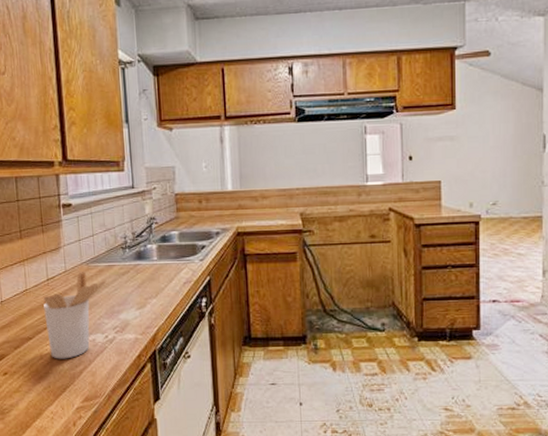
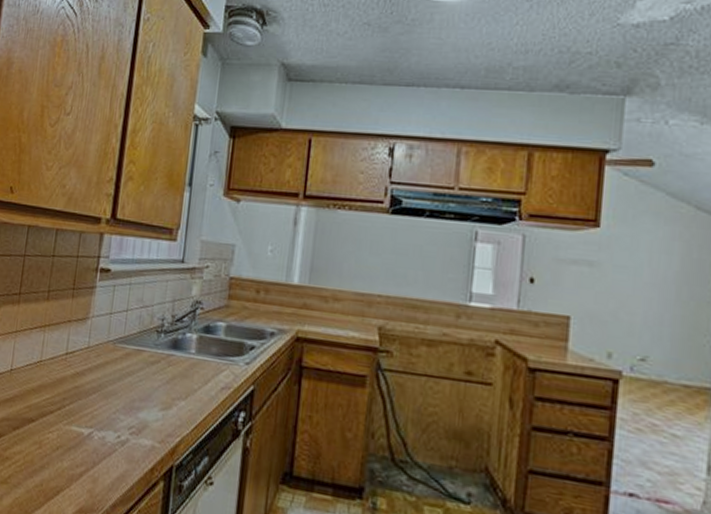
utensil holder: present [43,272,107,359] -> none [51,351,132,455]

